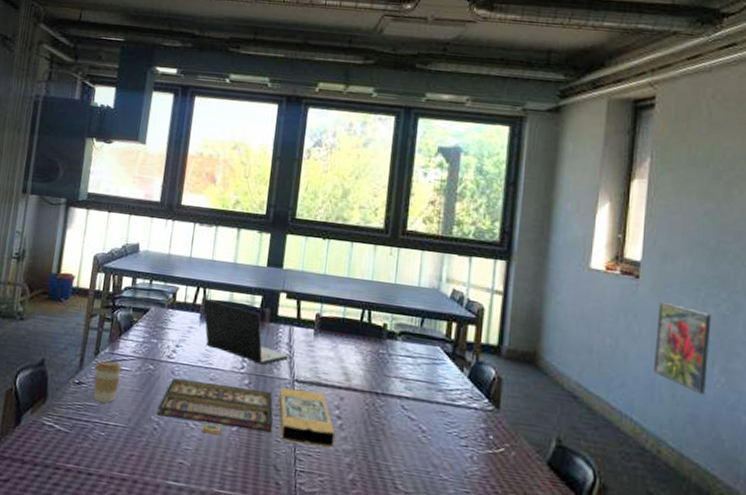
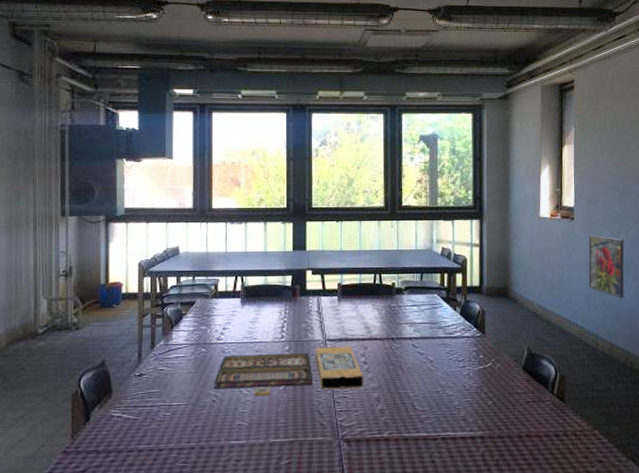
coffee cup: present [94,360,122,403] -> none [152,351,177,388]
laptop: present [203,299,288,365] -> none [242,285,319,332]

